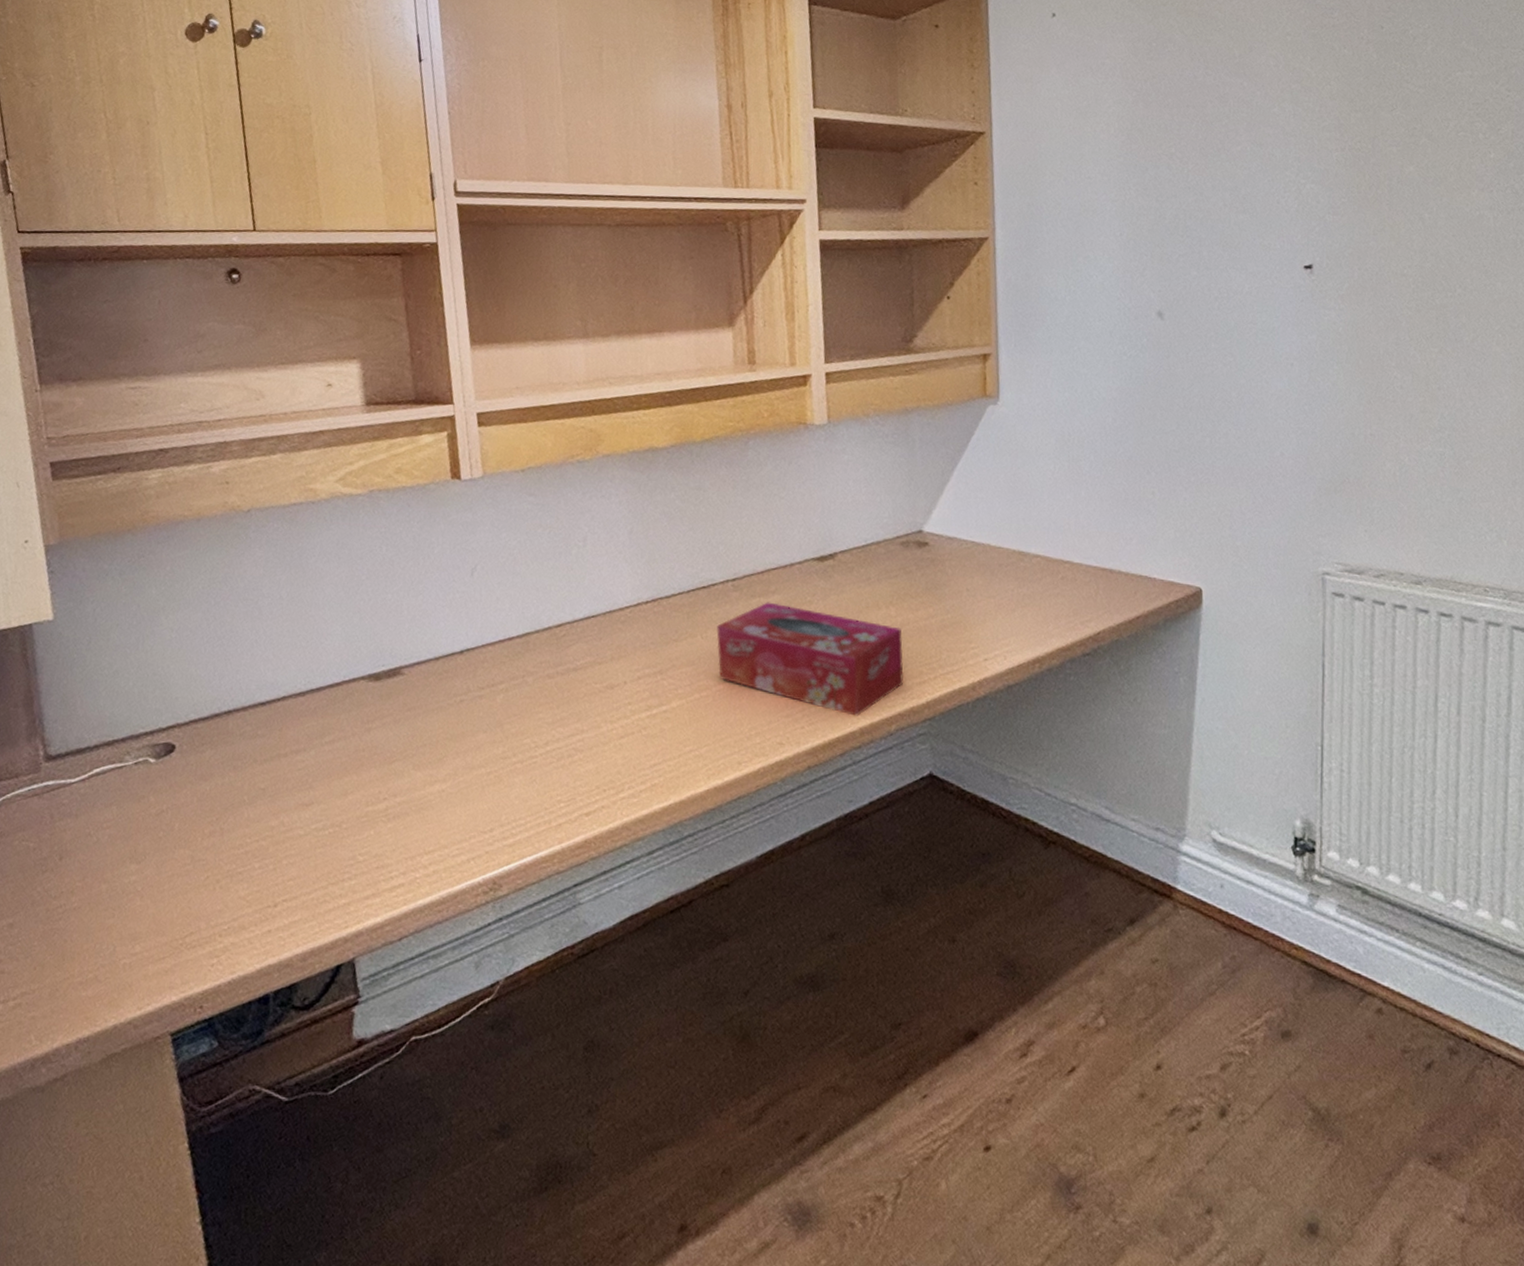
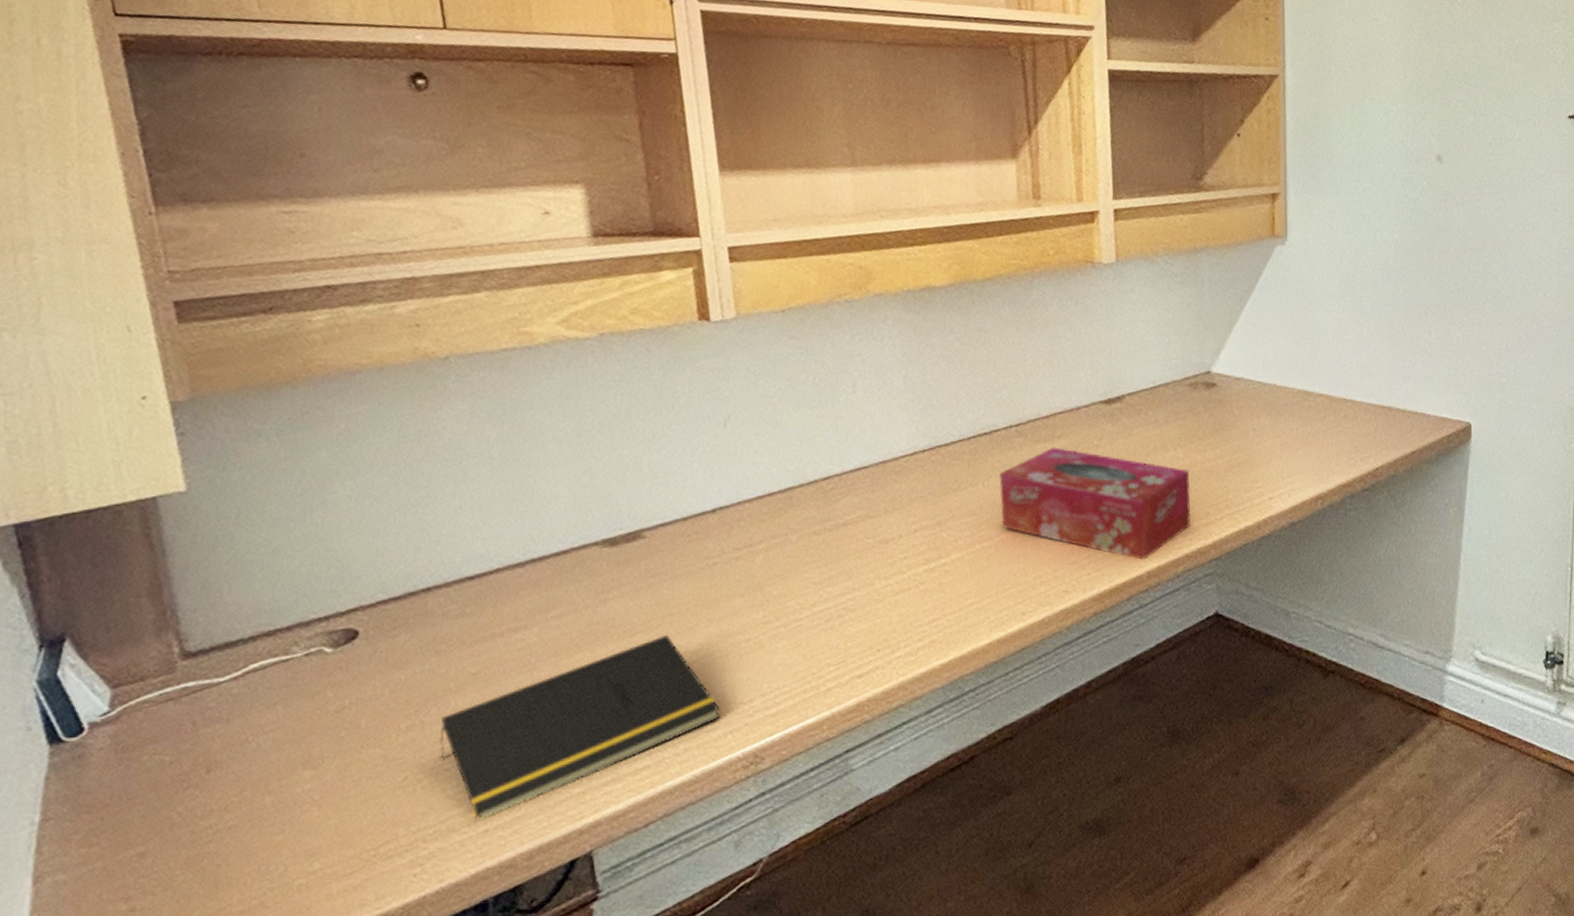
notepad: none [234,763,465,920] -> present [440,634,721,819]

